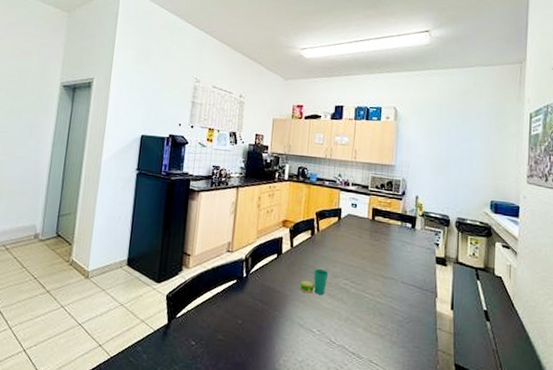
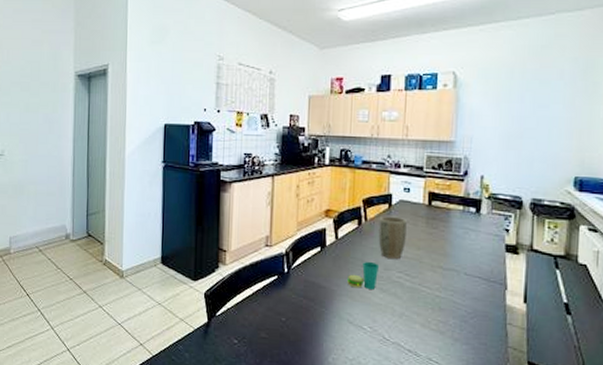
plant pot: none [328,228,353,268] -> present [378,216,407,260]

